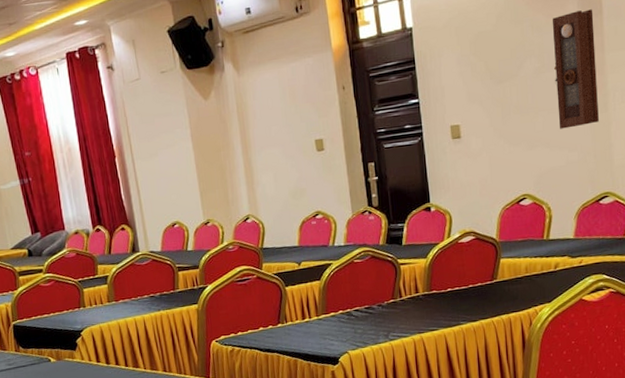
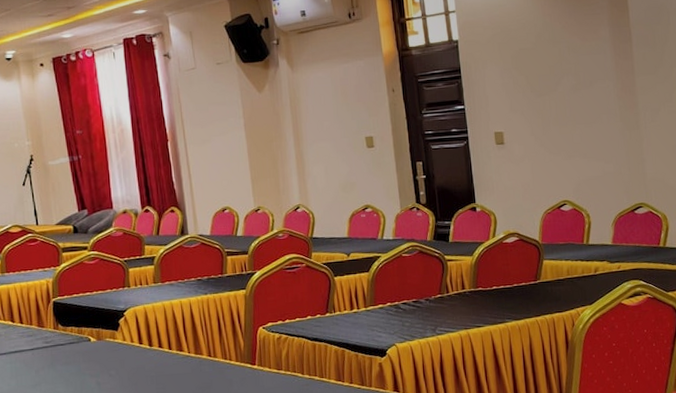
pendulum clock: present [552,9,599,129] -> none [586,36,632,142]

